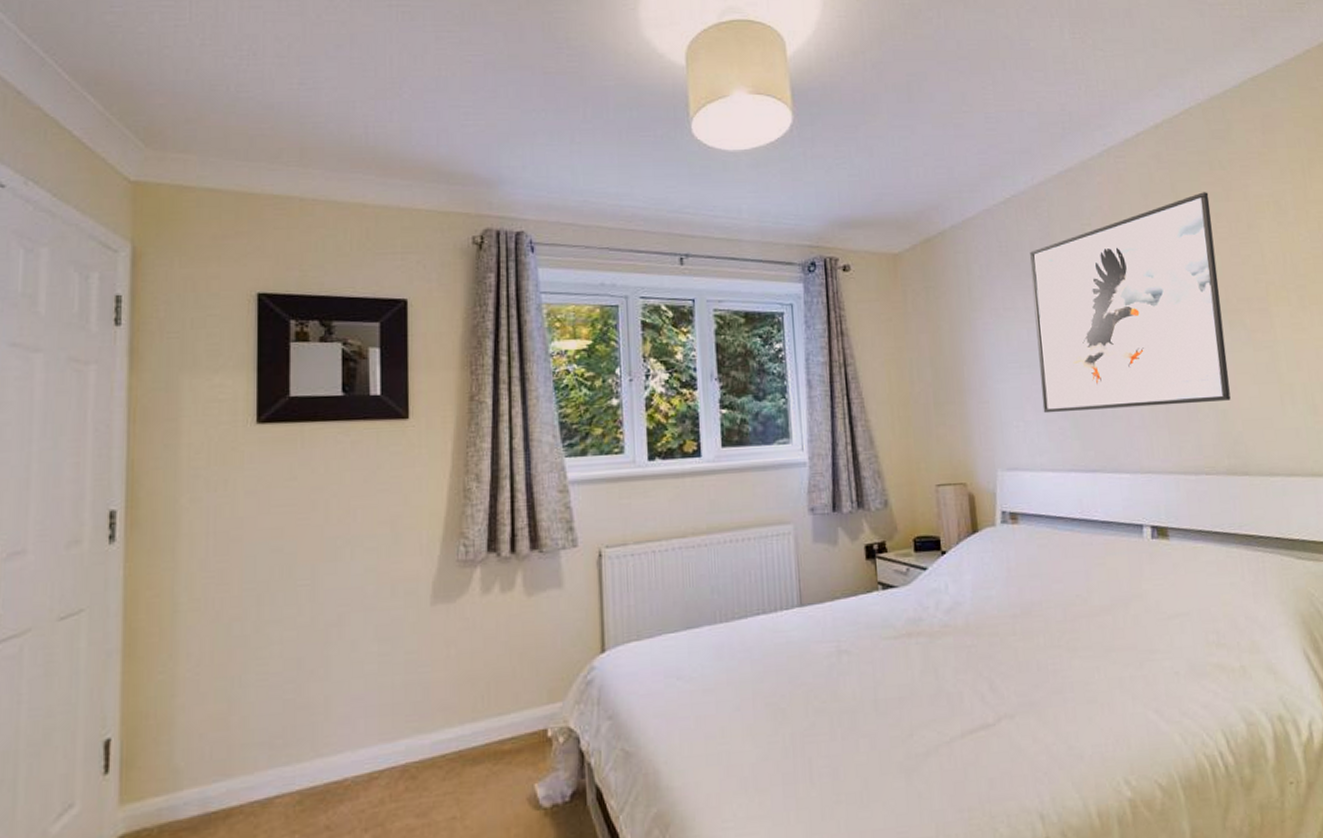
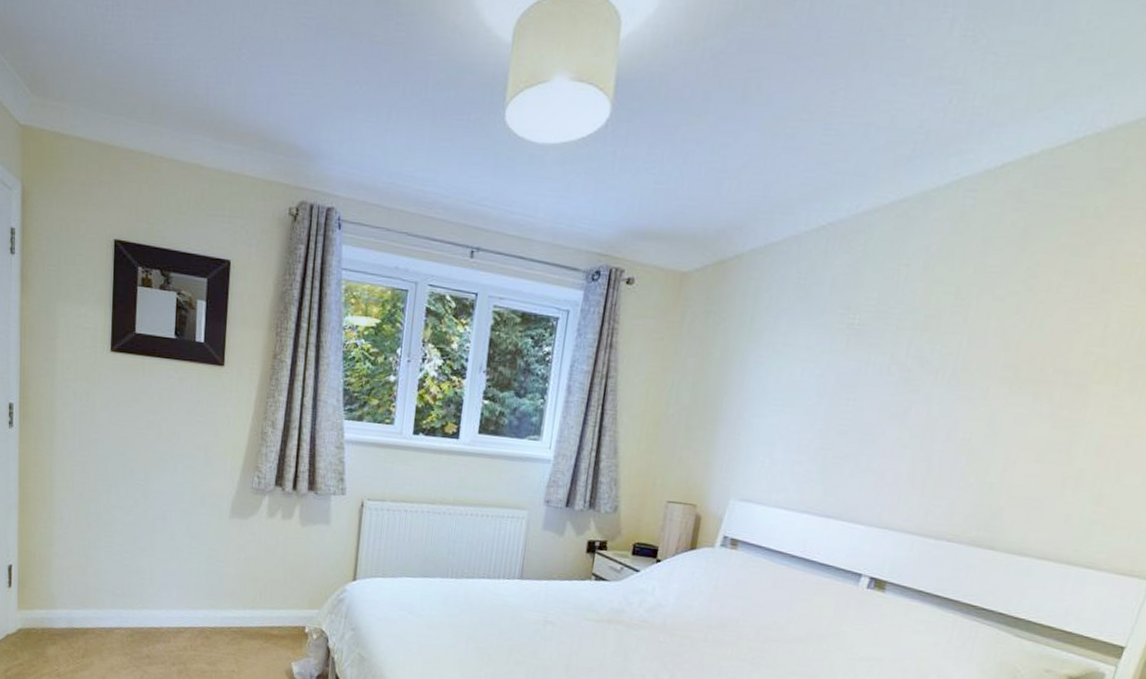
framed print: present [1030,192,1231,414] -> none [793,243,1067,474]

